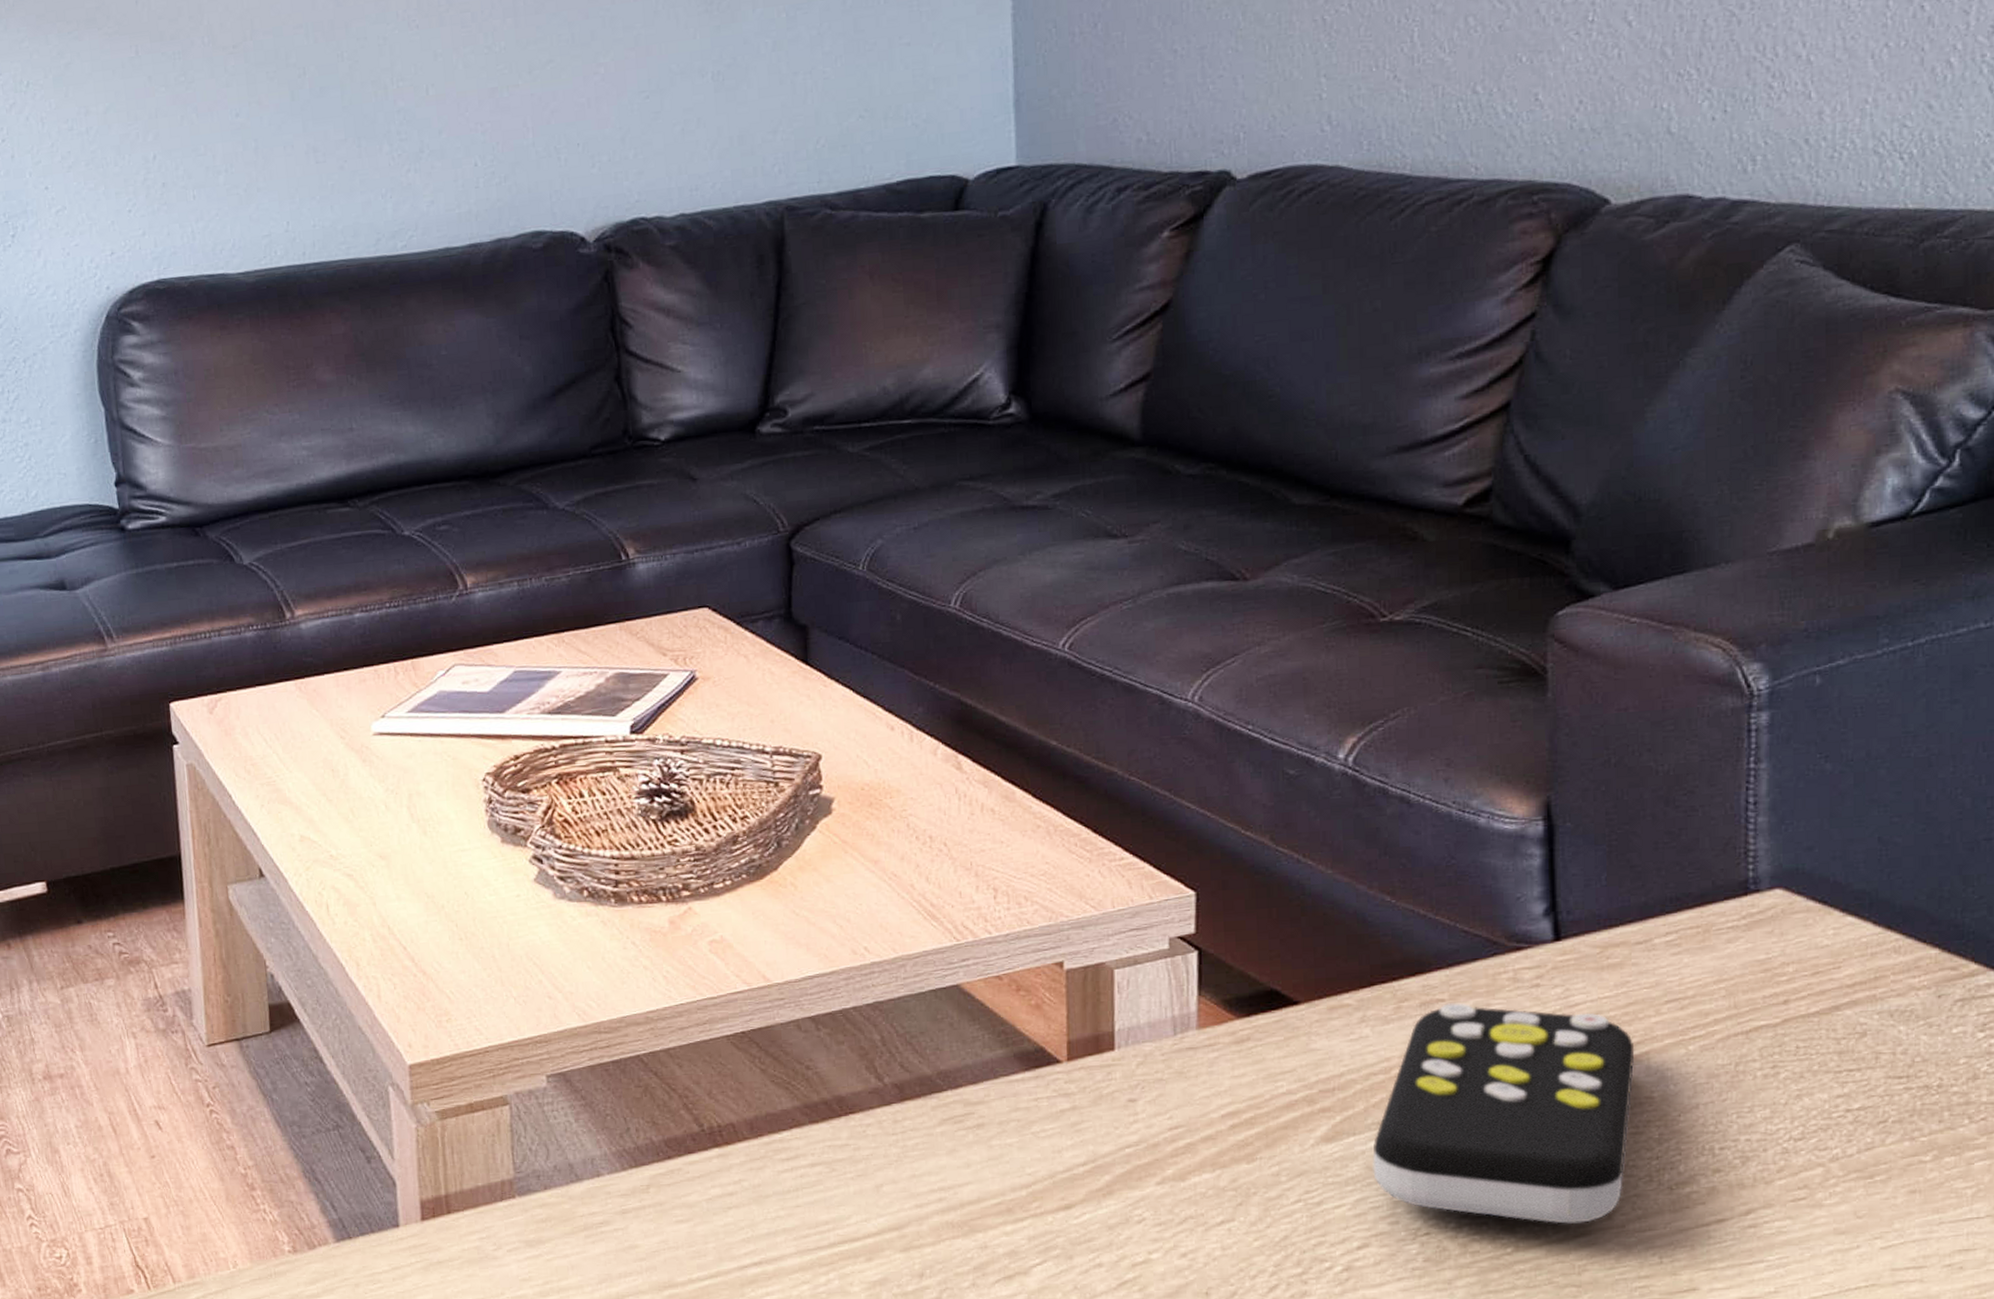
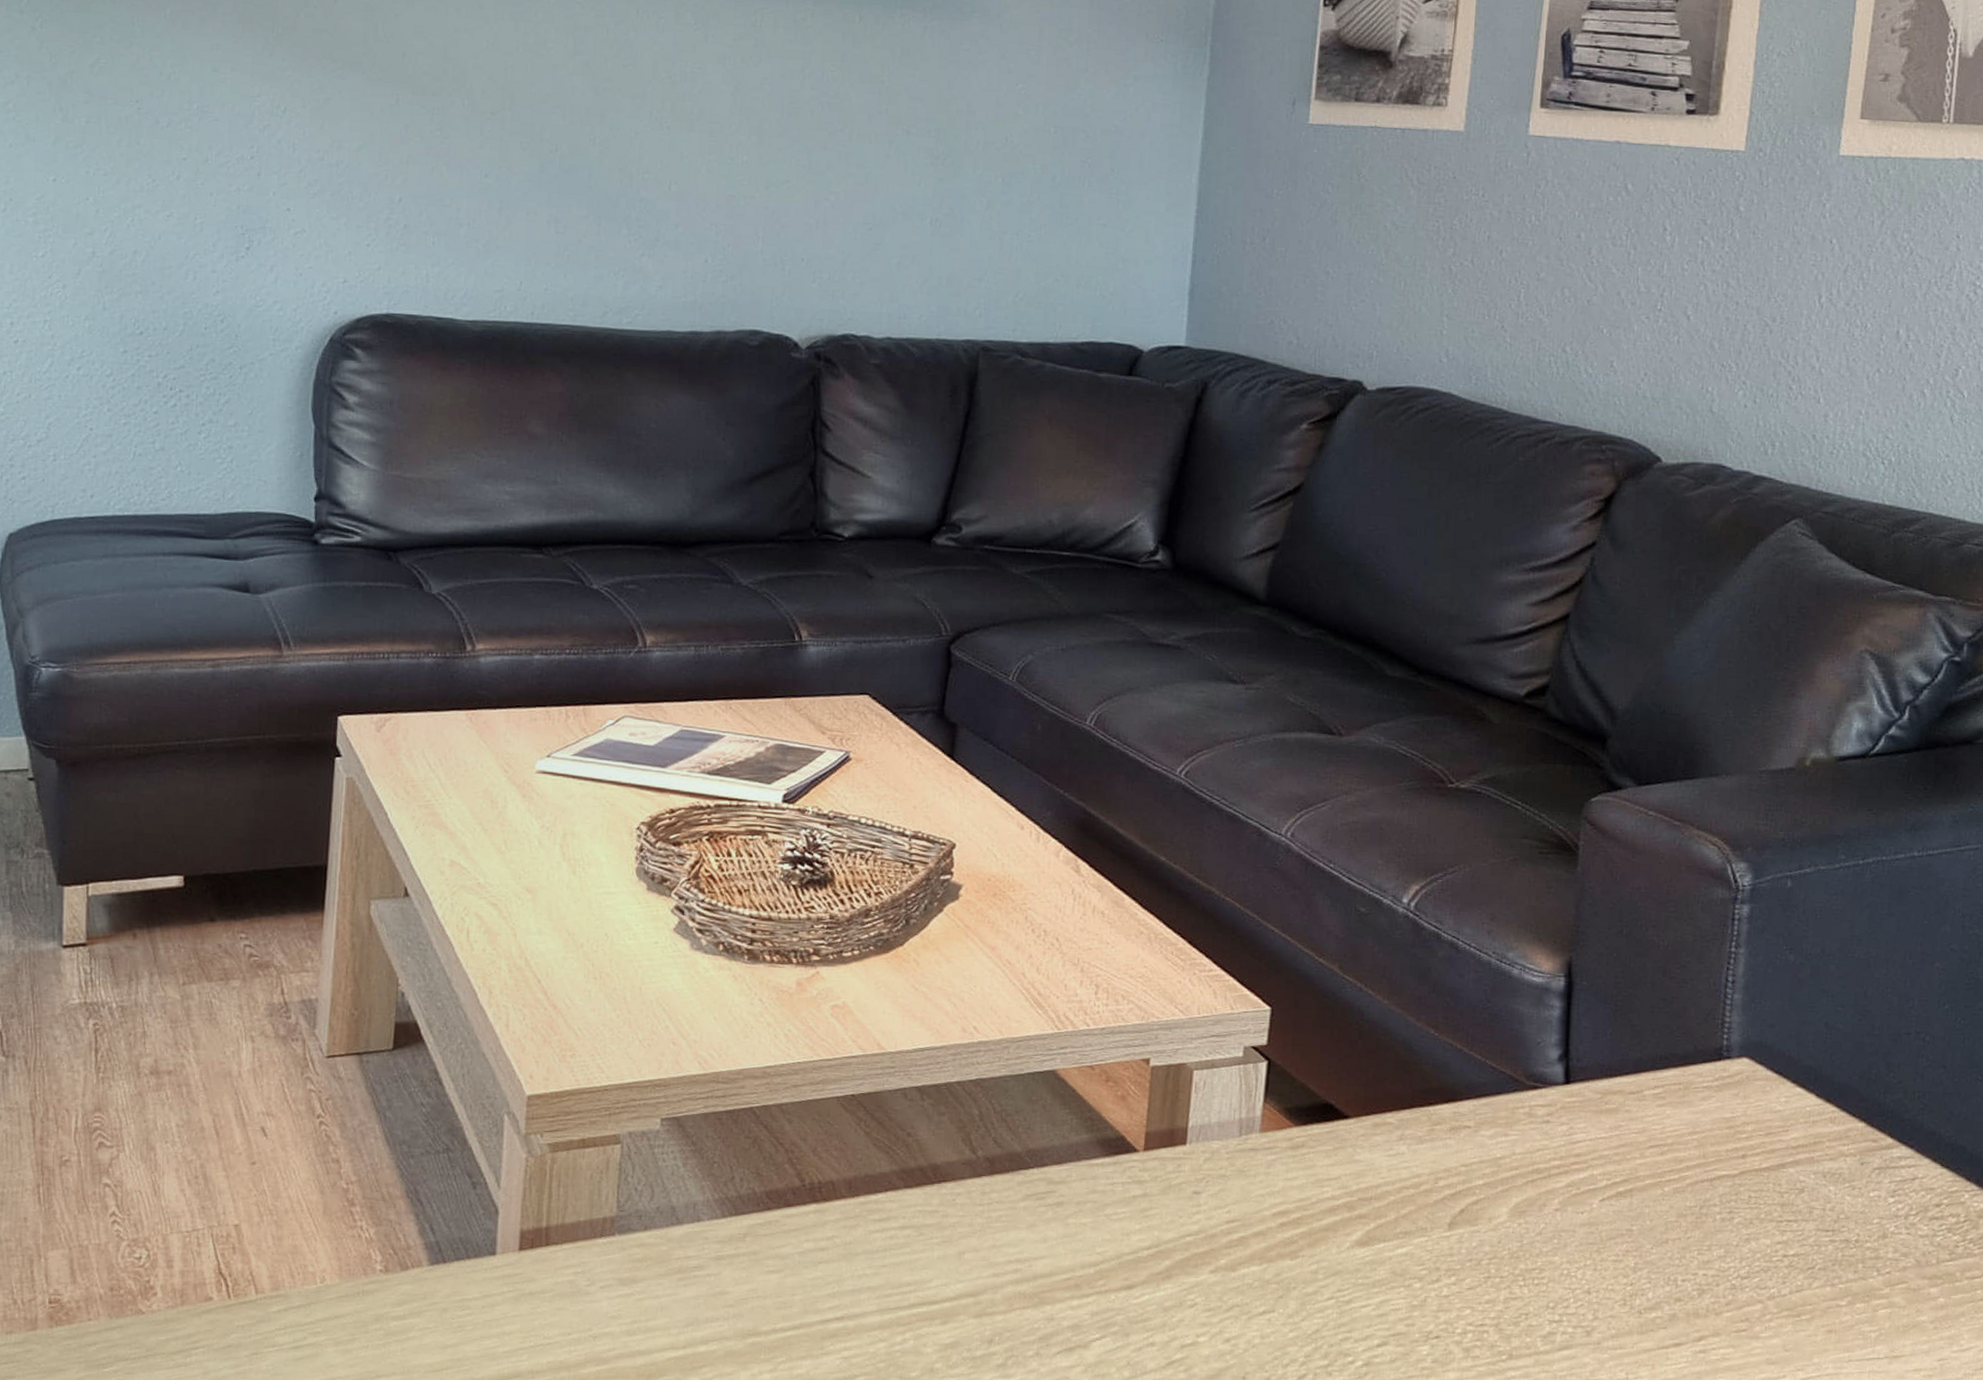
remote control: present [1372,1003,1635,1224] -> none [1397,1130,1622,1338]

